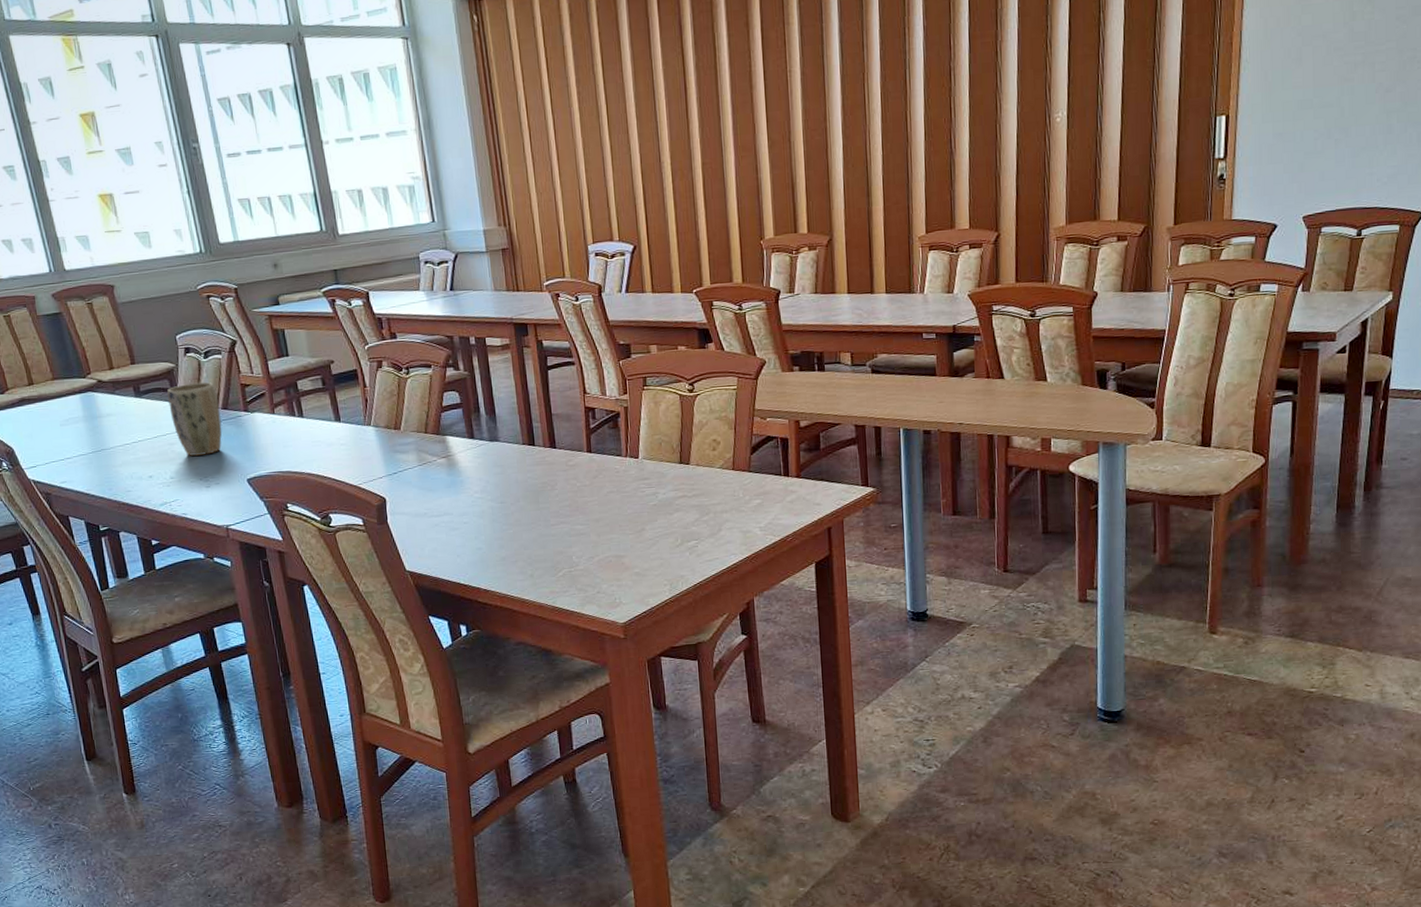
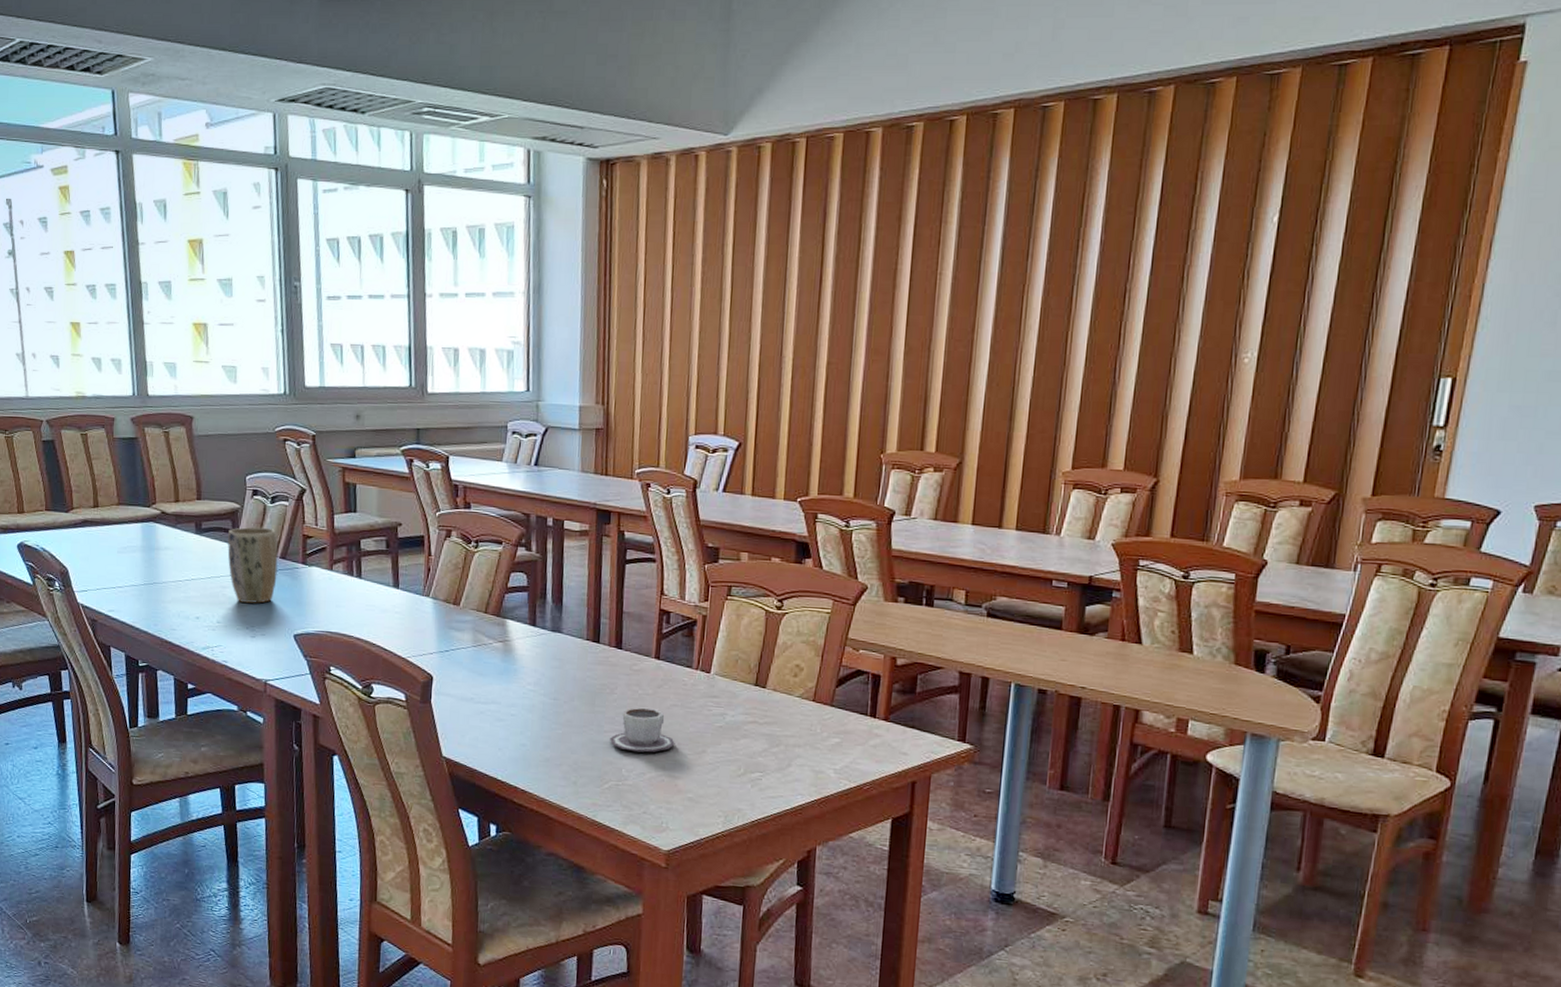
cup: none [557,497,617,540] -> present [610,707,675,753]

